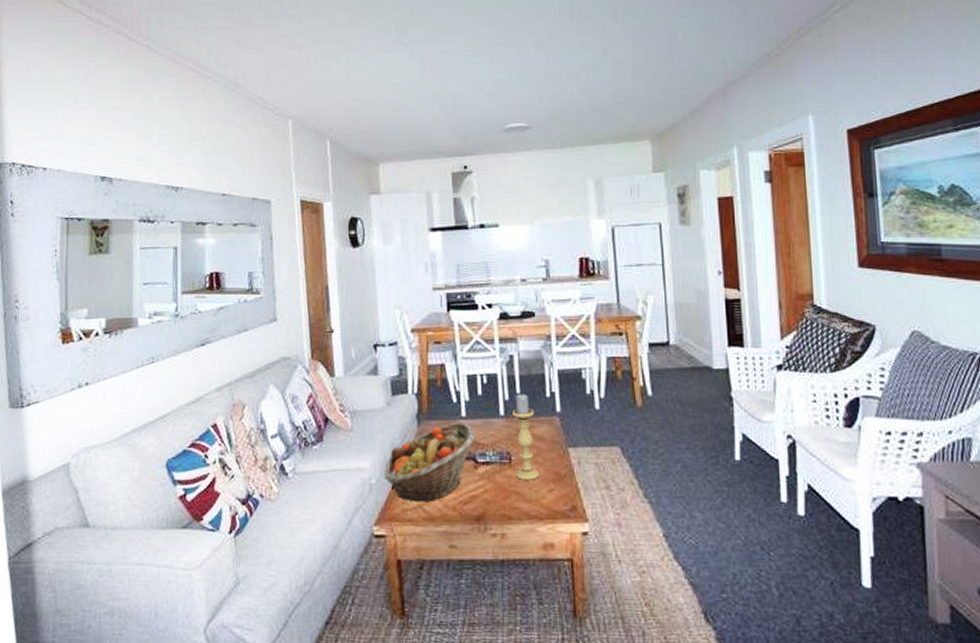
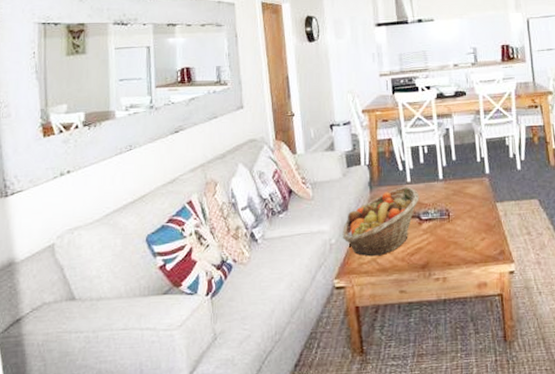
candle holder: present [513,394,540,480] -> none [450,160,474,232]

